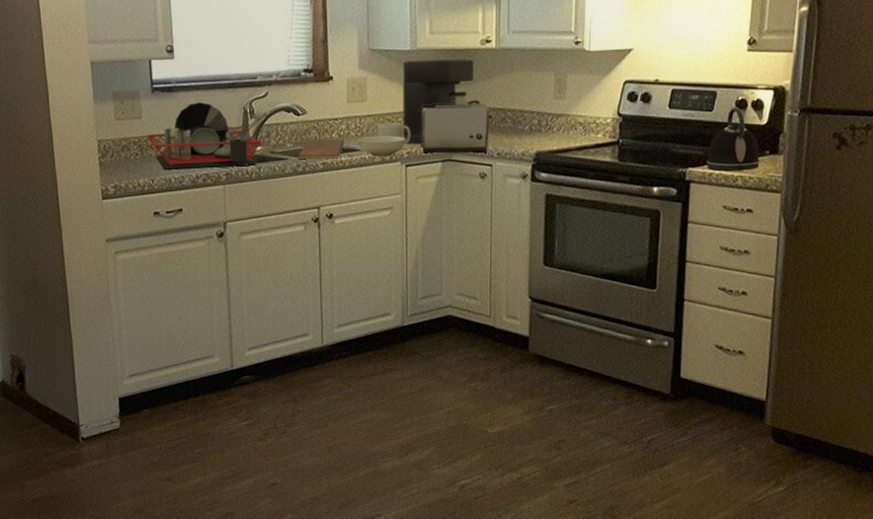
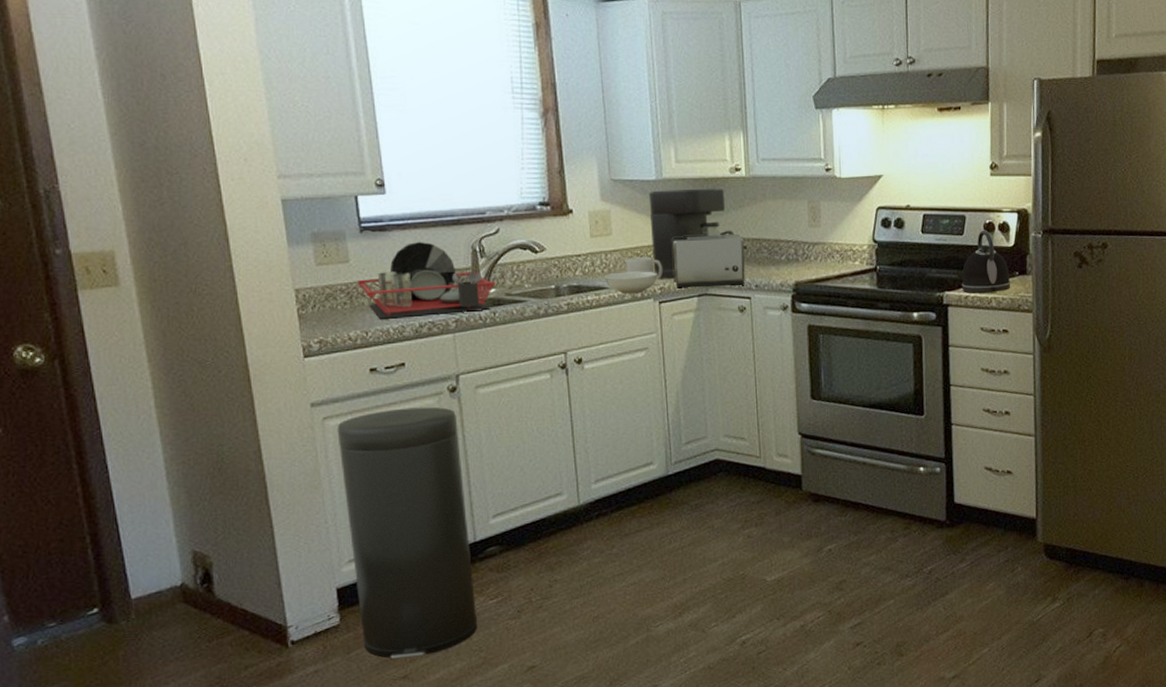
pedal bin: none [125,248,231,464] -> present [337,406,478,660]
chopping board: present [298,139,345,160] -> none [538,277,591,301]

